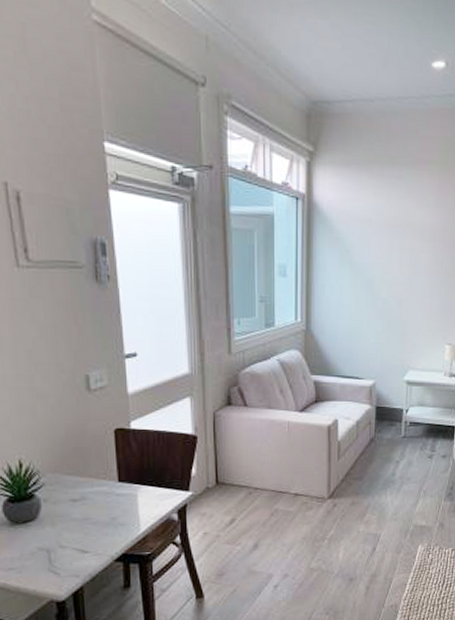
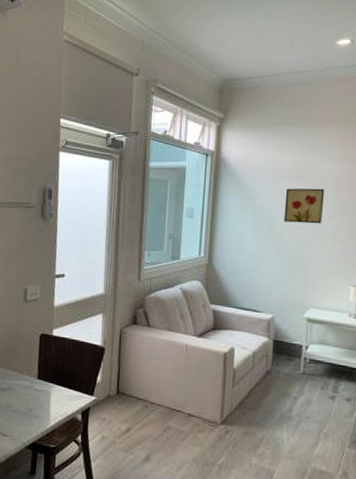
wall art: none [382,239,422,280] -> present [284,188,325,224]

